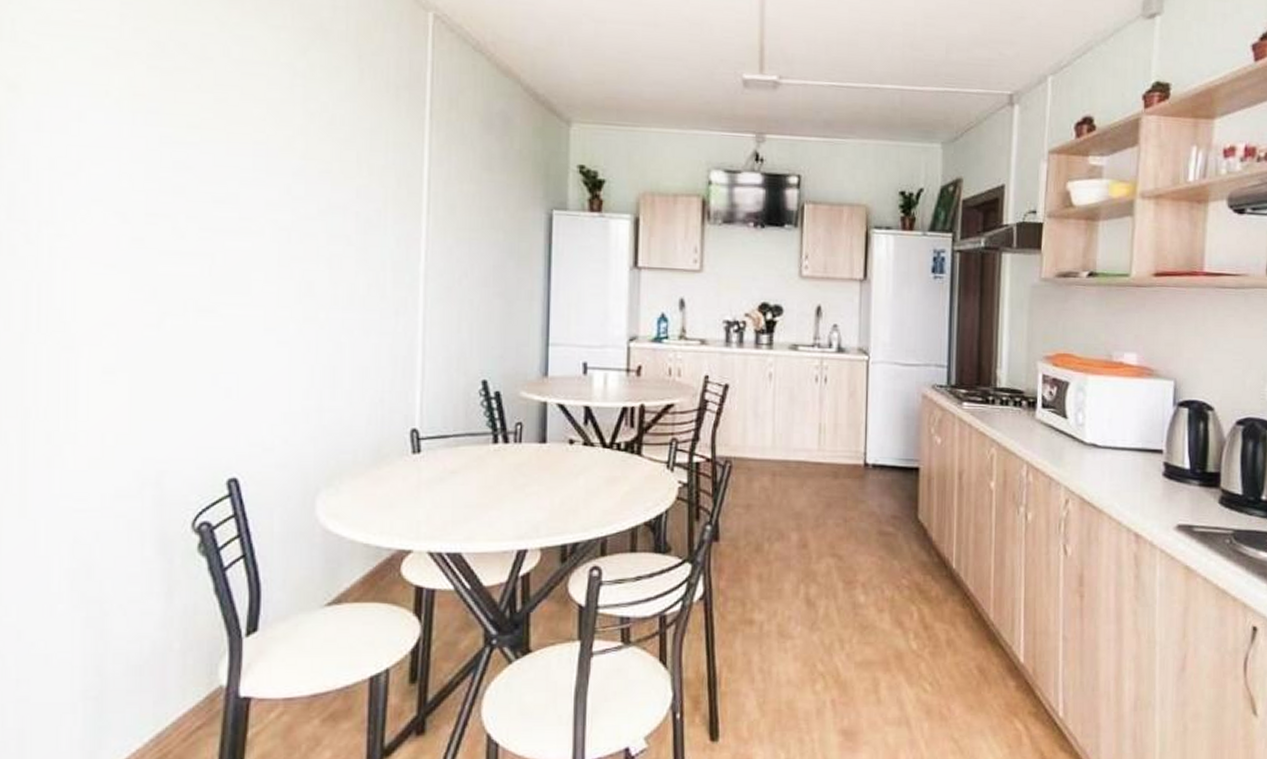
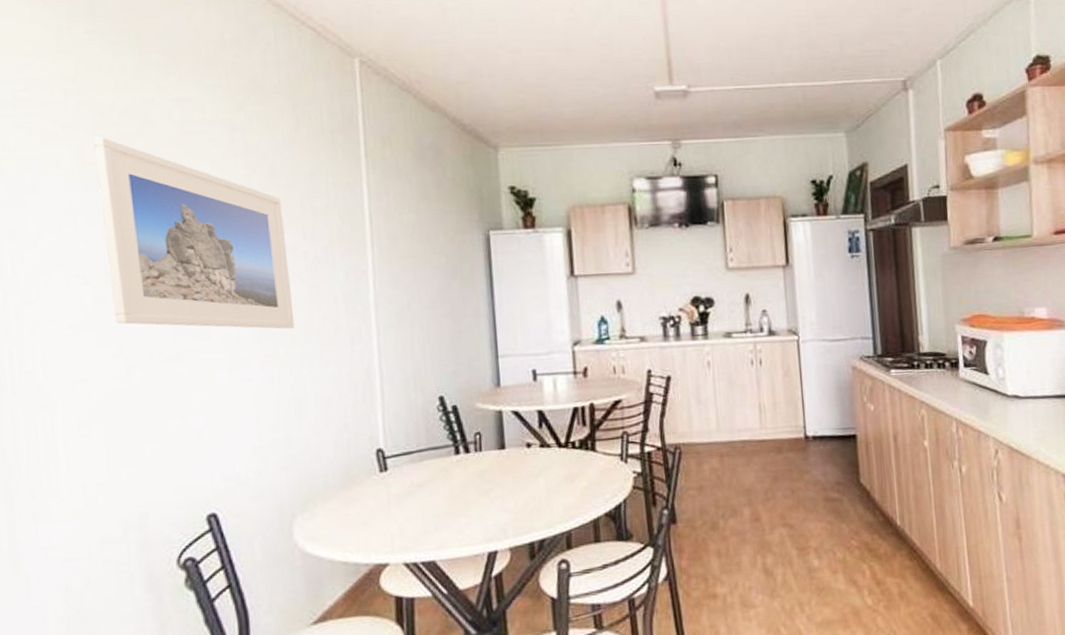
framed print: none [146,68,339,292] -> present [93,137,295,329]

